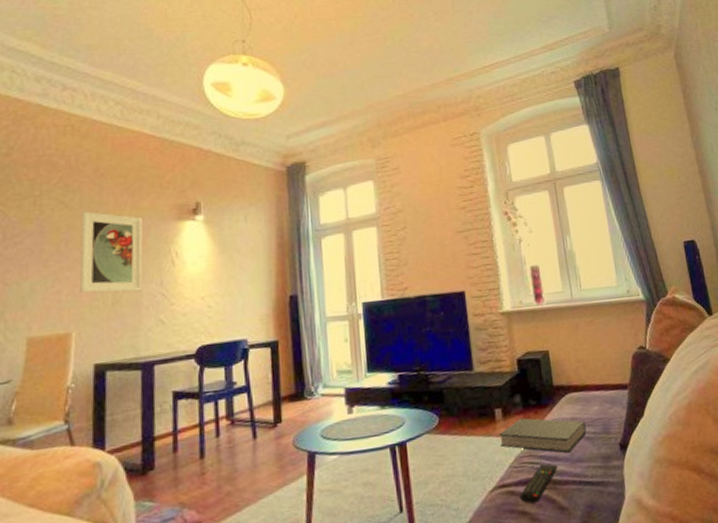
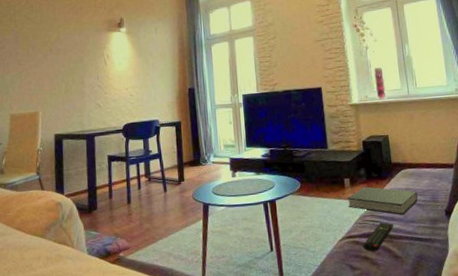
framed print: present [79,211,143,294] -> none [42,25,85,84]

